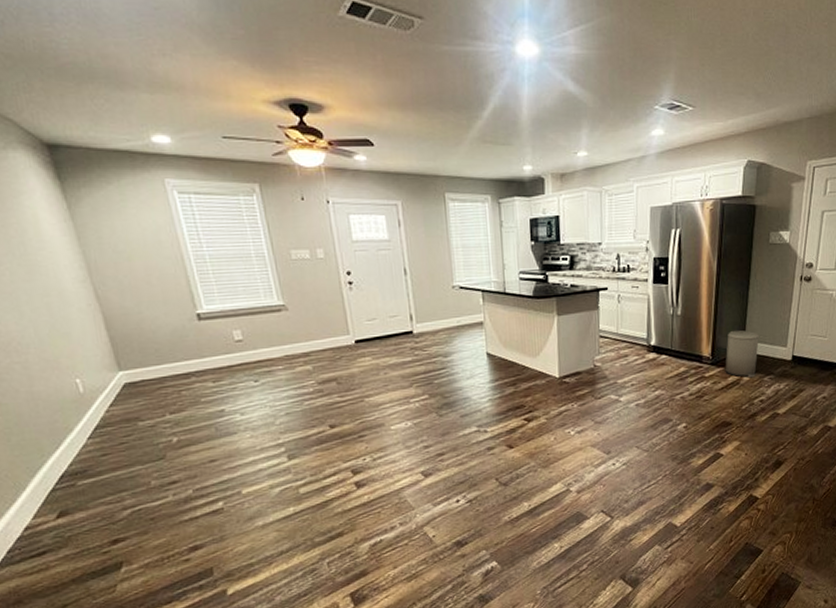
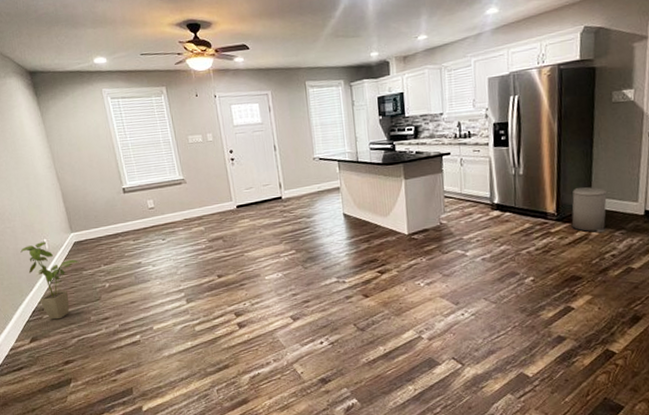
house plant: none [37,383,132,487] -> present [20,242,79,320]

